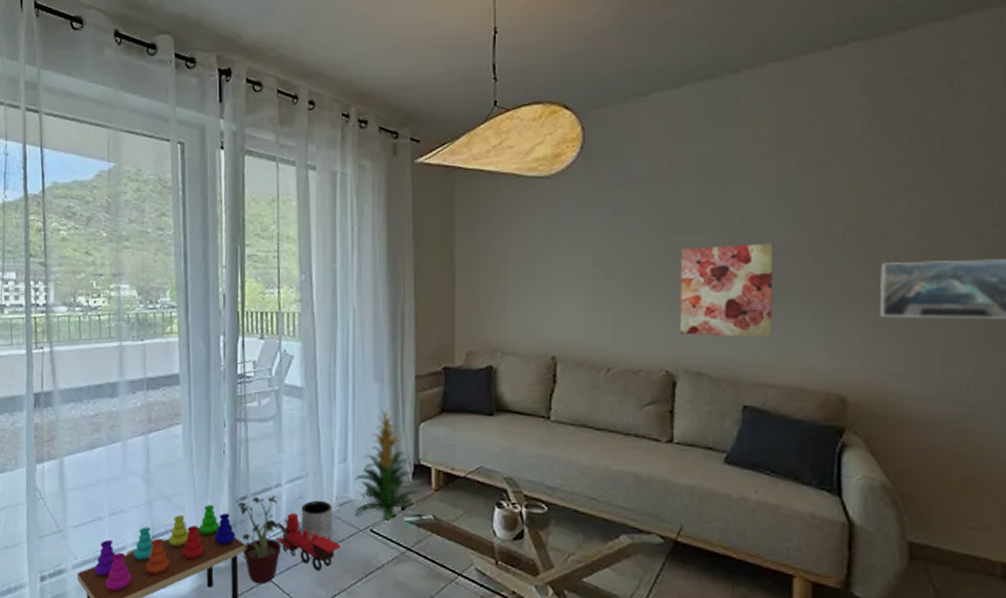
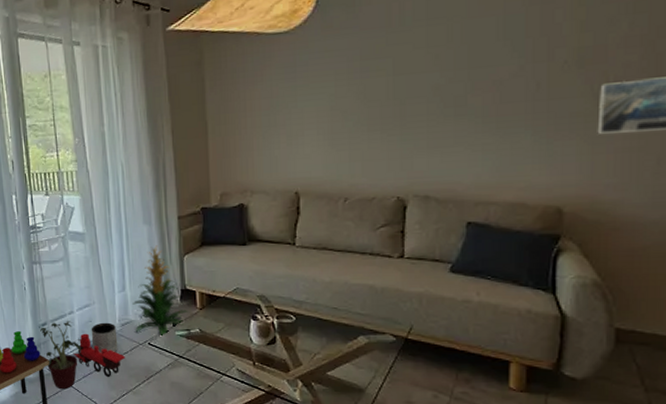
wall art: present [680,243,774,337] -> none [410,75,498,164]

